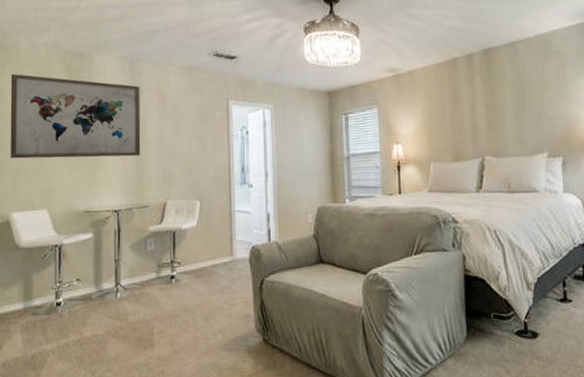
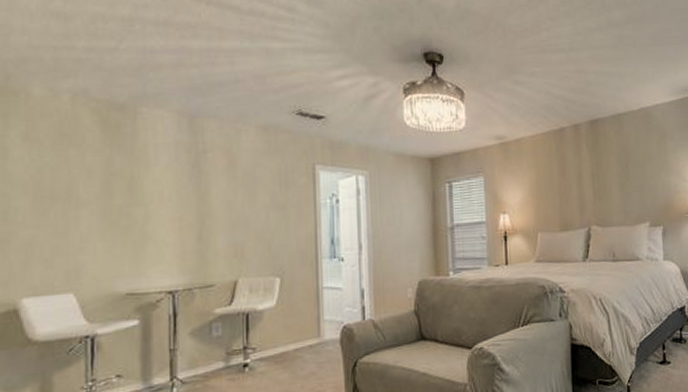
wall art: present [10,73,141,159] -> none [18,125,204,232]

